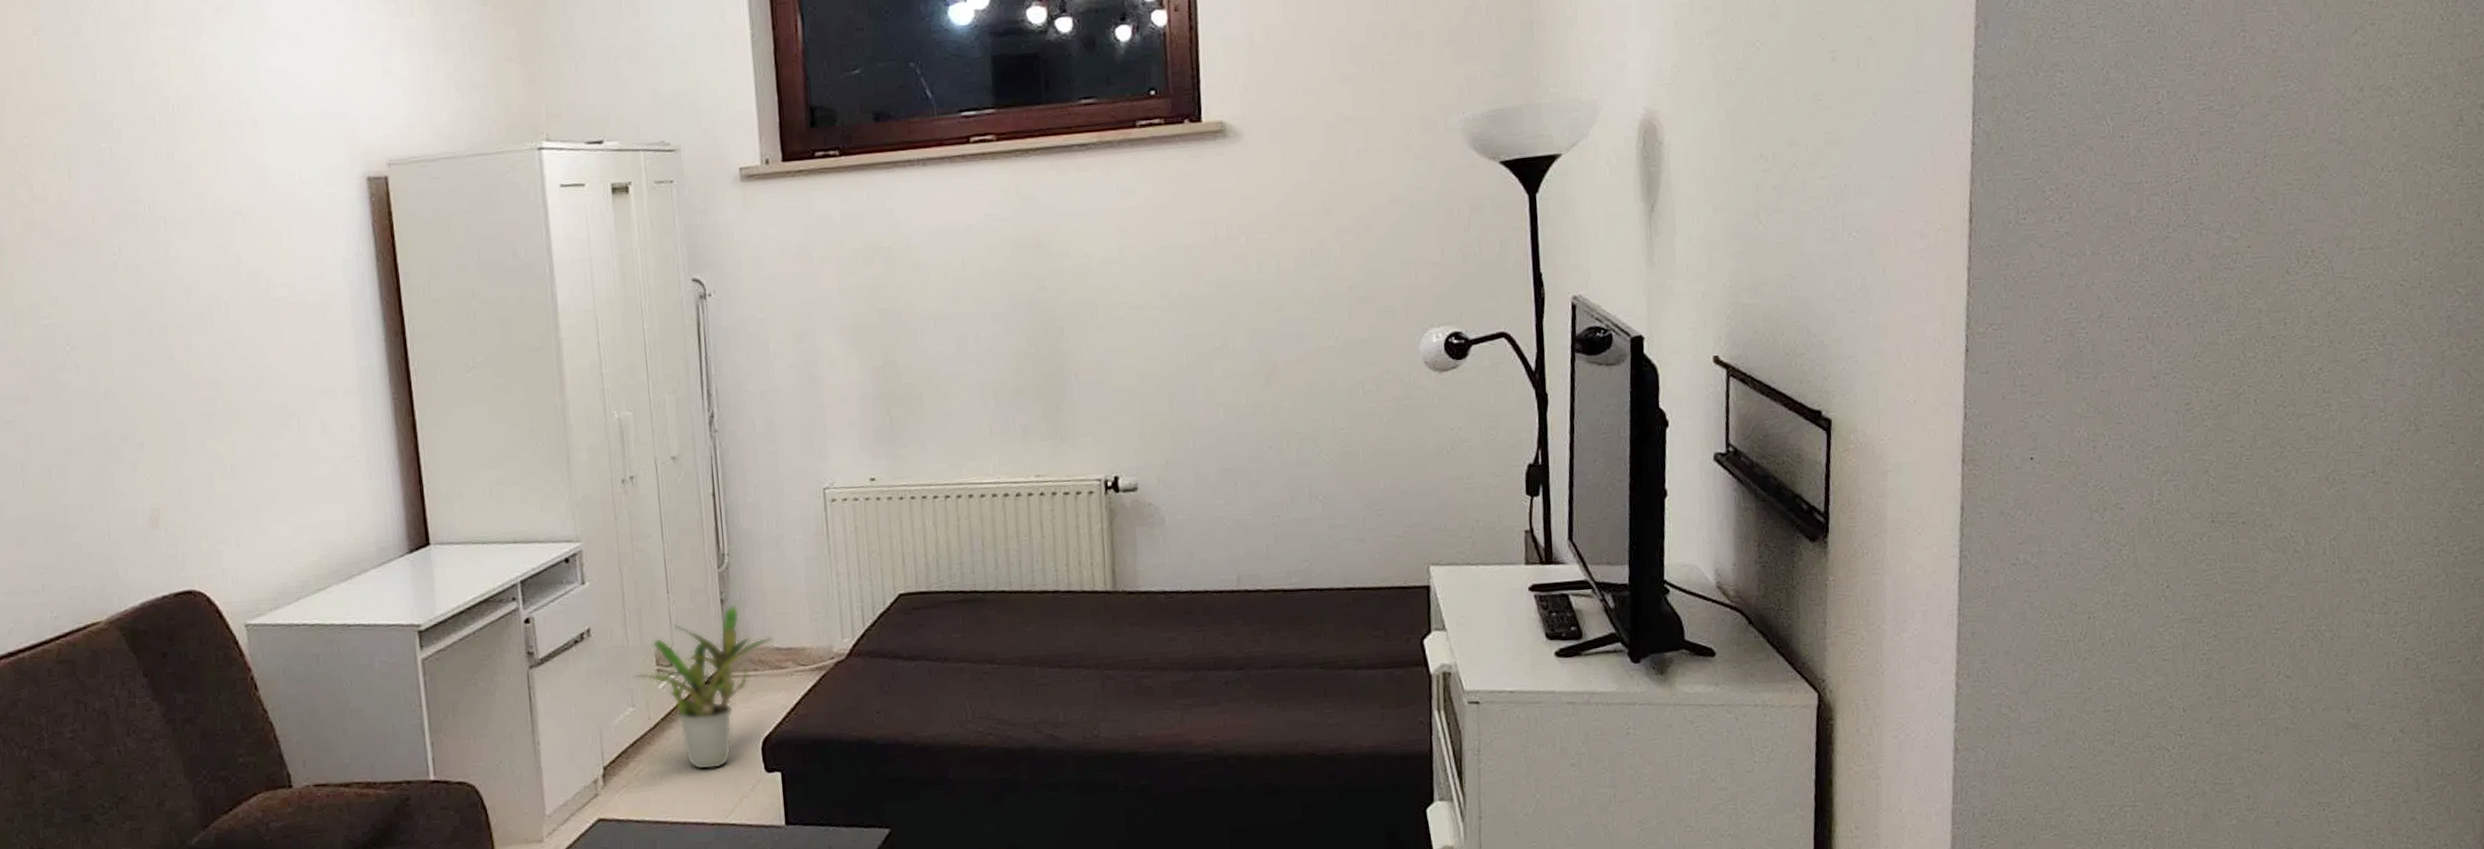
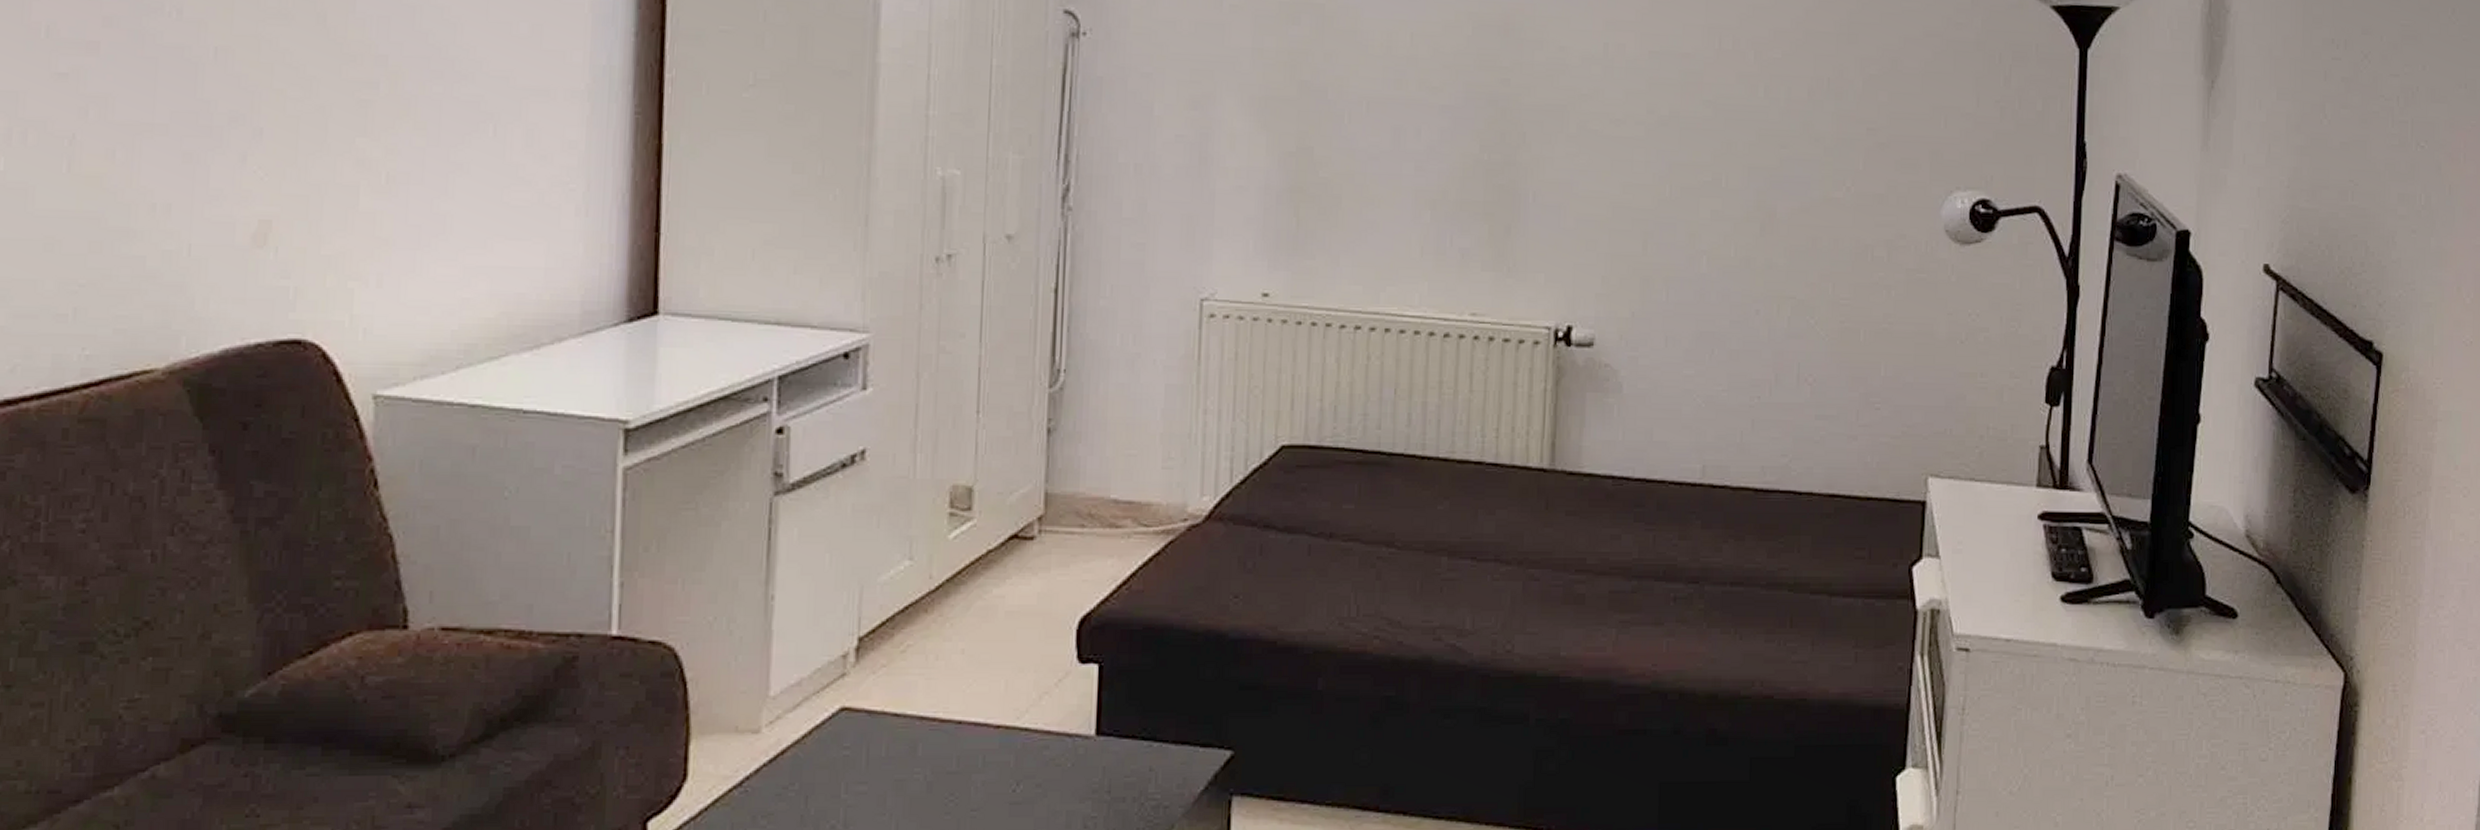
potted plant: present [632,604,773,770] -> none [914,437,1111,653]

